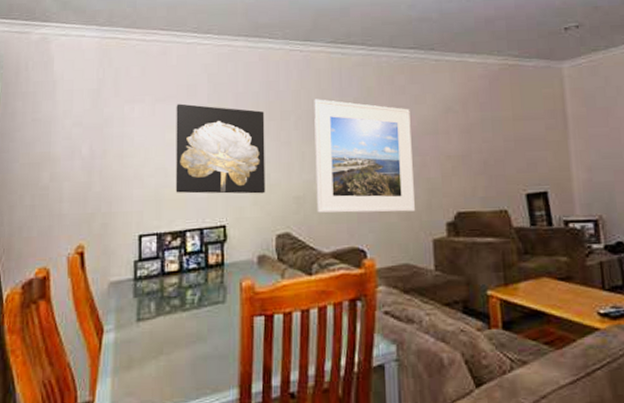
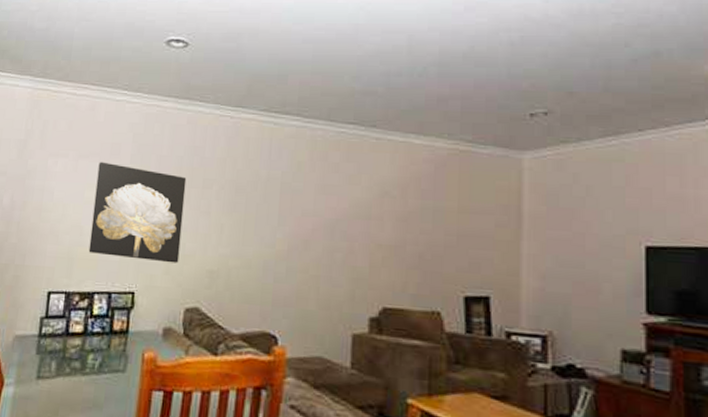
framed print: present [314,99,416,213] -> none [230,169,342,301]

